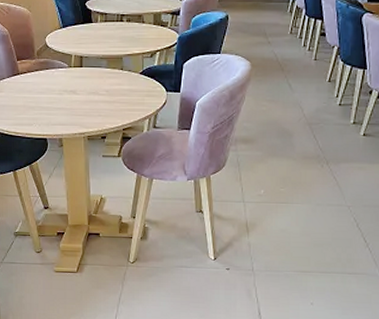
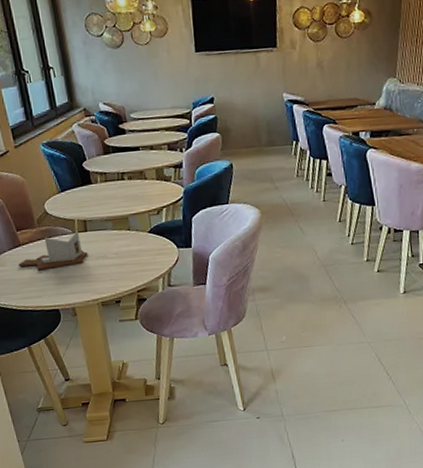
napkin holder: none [15,65,81,100] -> present [19,230,88,271]

